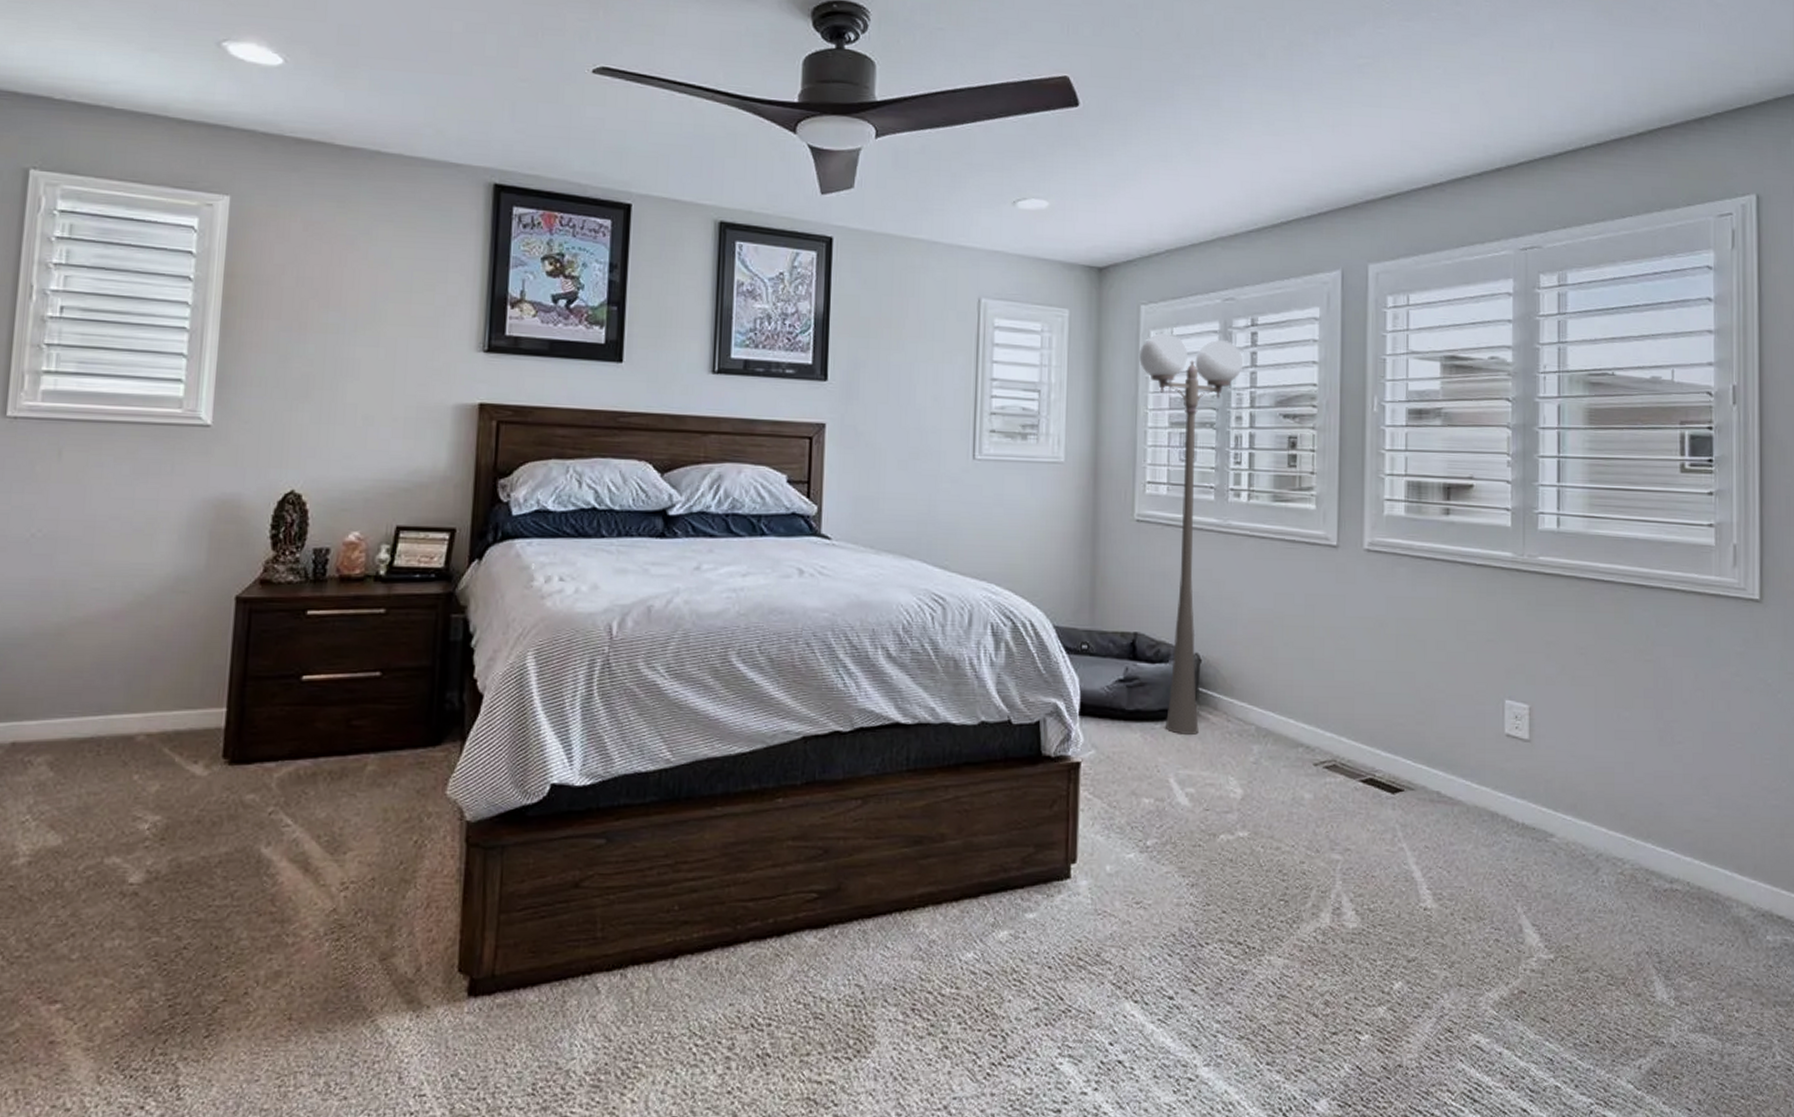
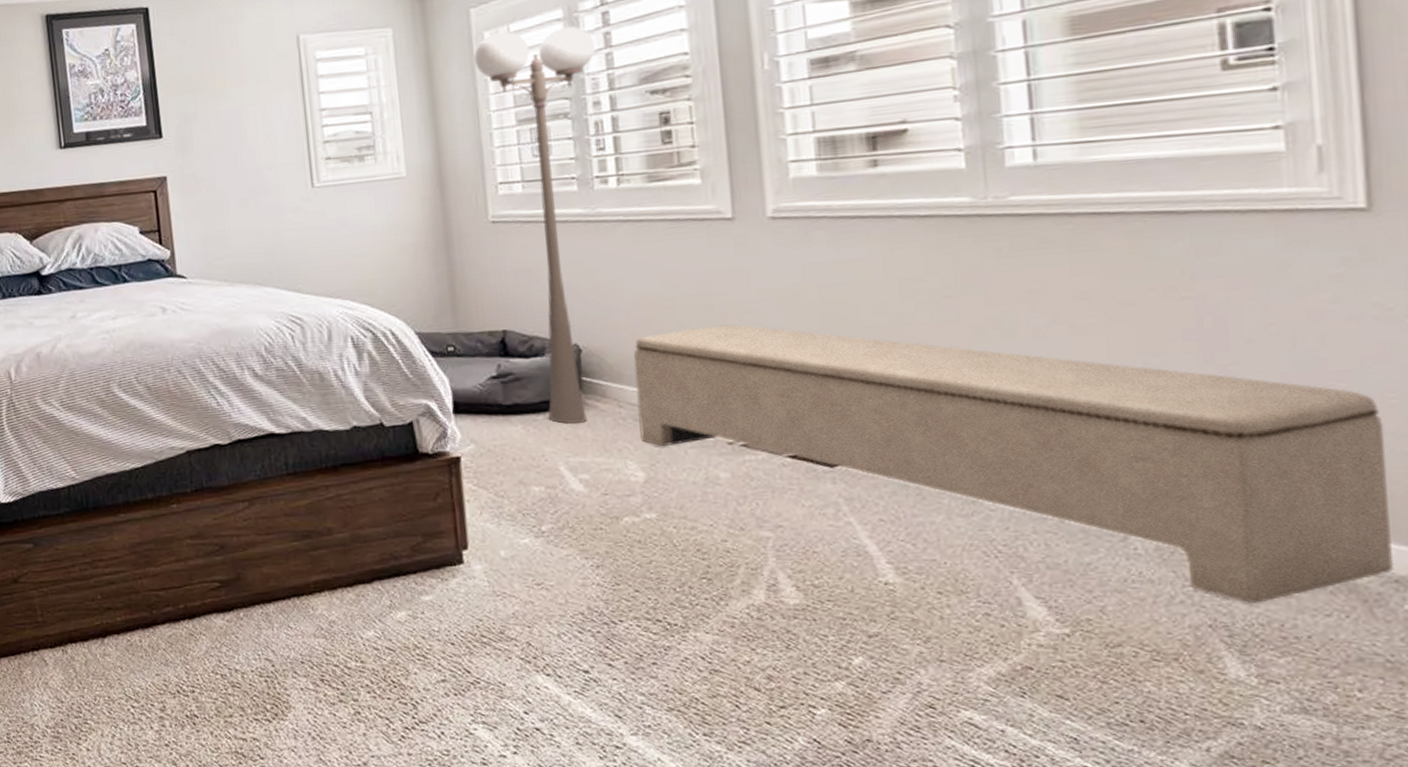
bench: none [1243,647,1763,933] -> present [633,324,1395,603]

